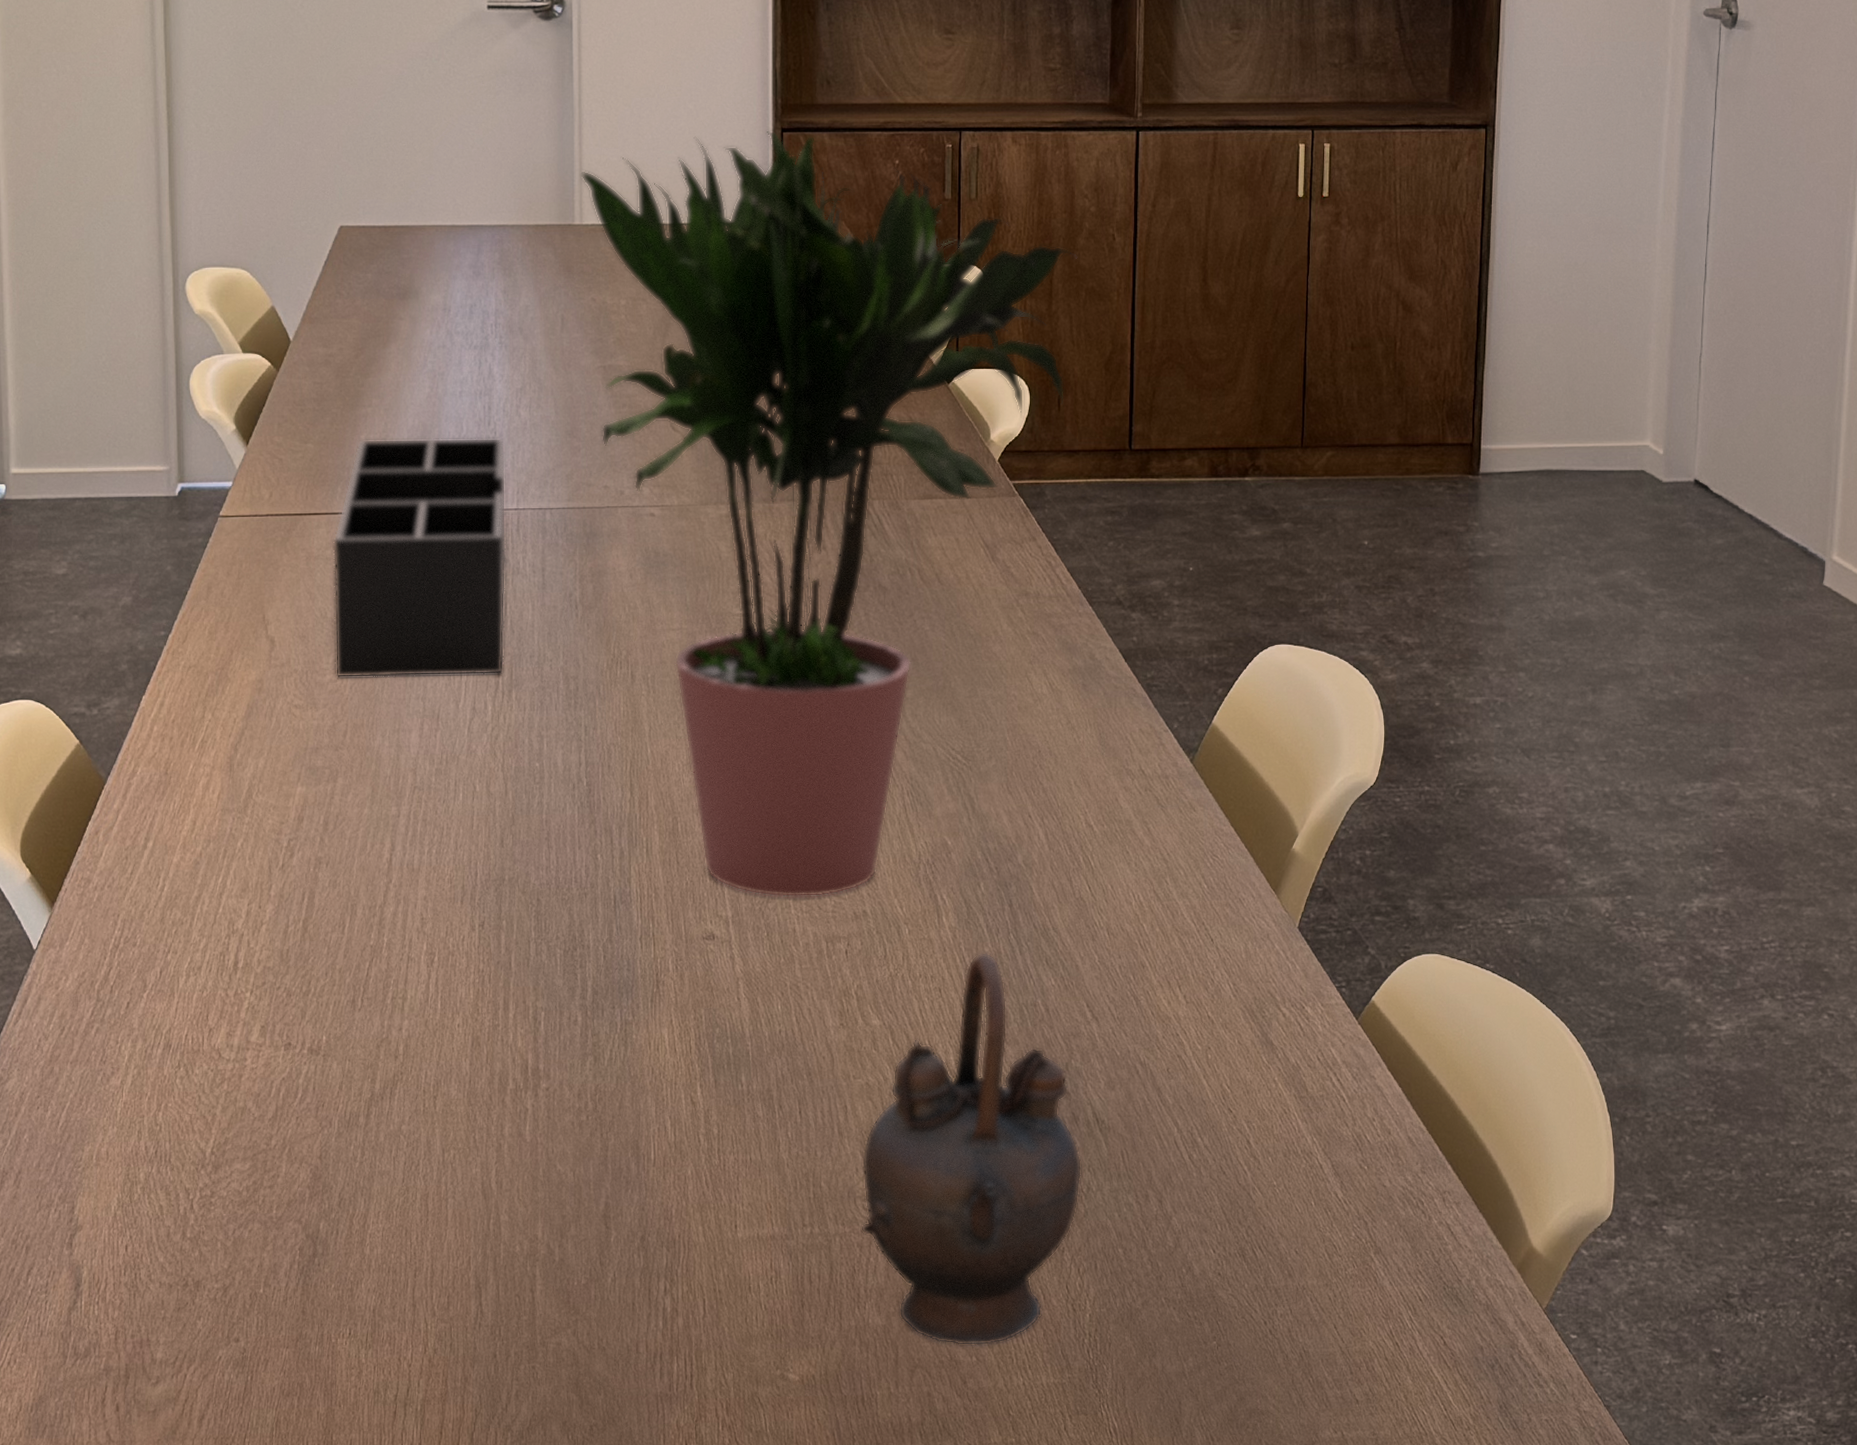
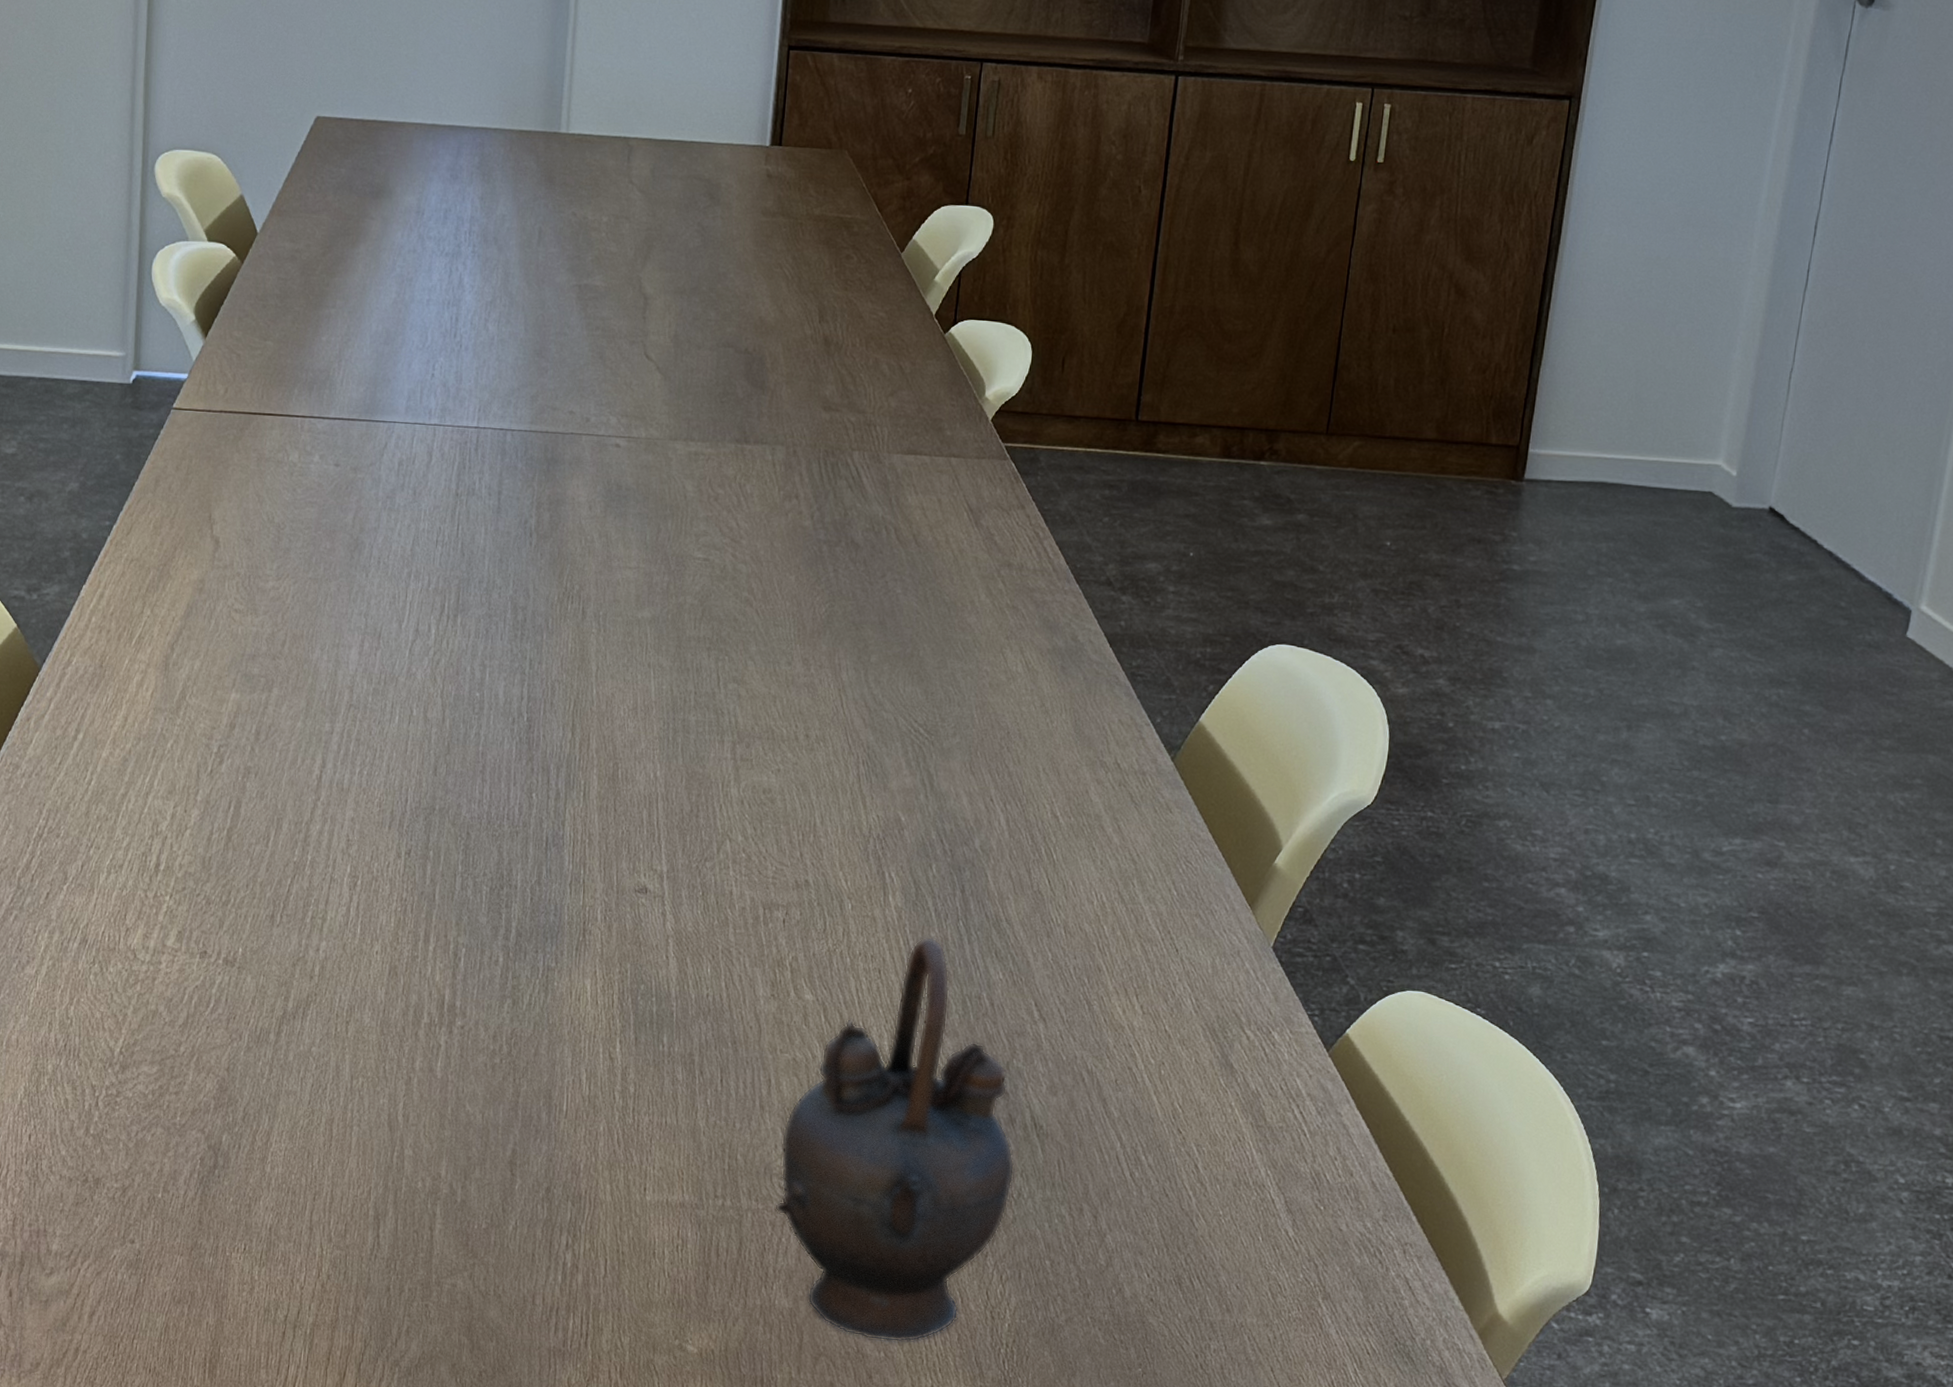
desk organizer: present [332,437,507,678] -> none [278,341,471,598]
potted plant: present [580,130,1078,898] -> none [570,47,1098,861]

